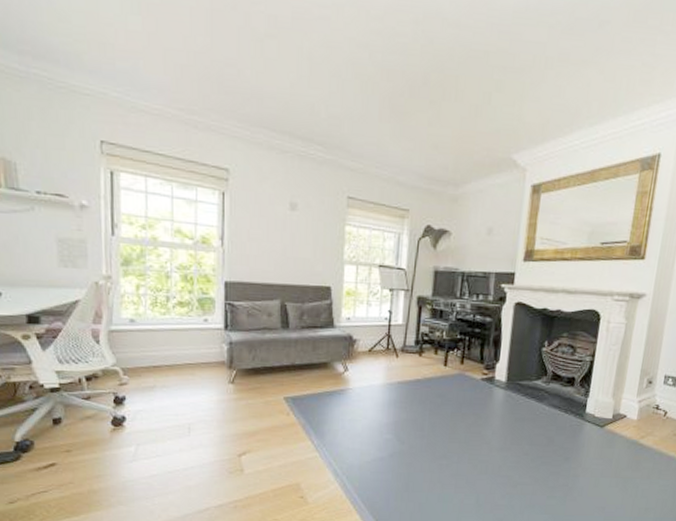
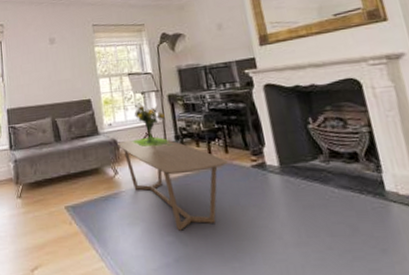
coffee table: none [353,338,461,430] -> present [118,137,229,231]
bouquet: none [369,300,410,349] -> present [132,103,172,147]

